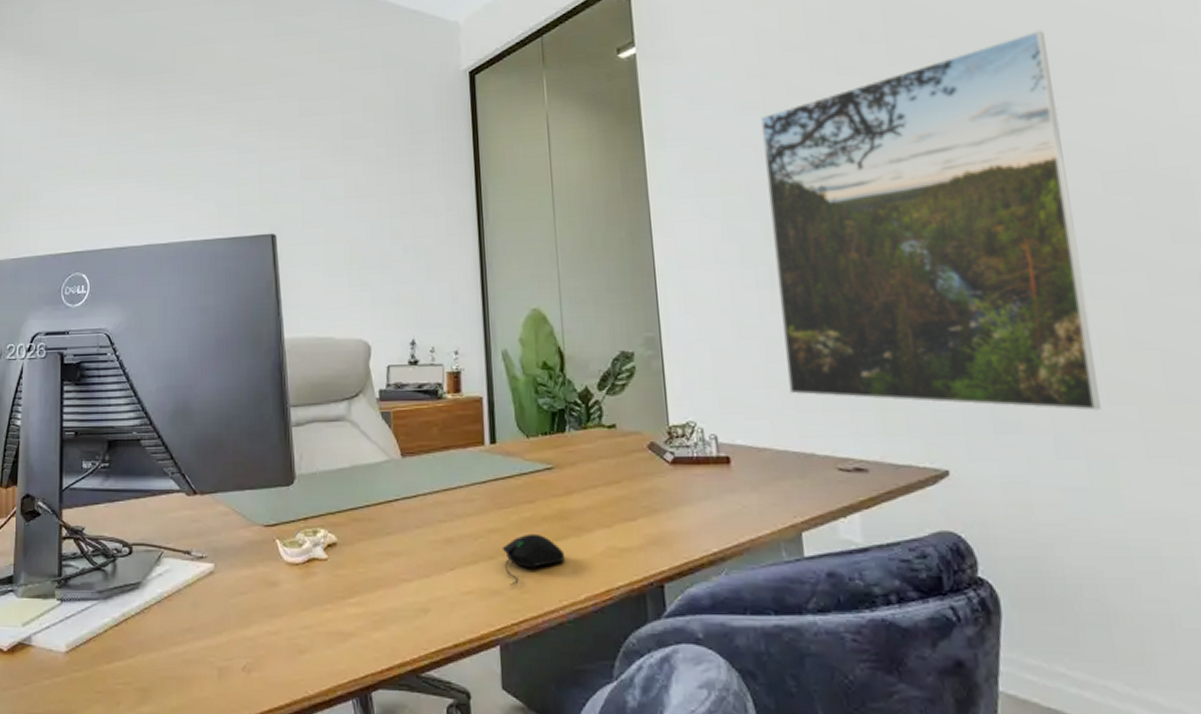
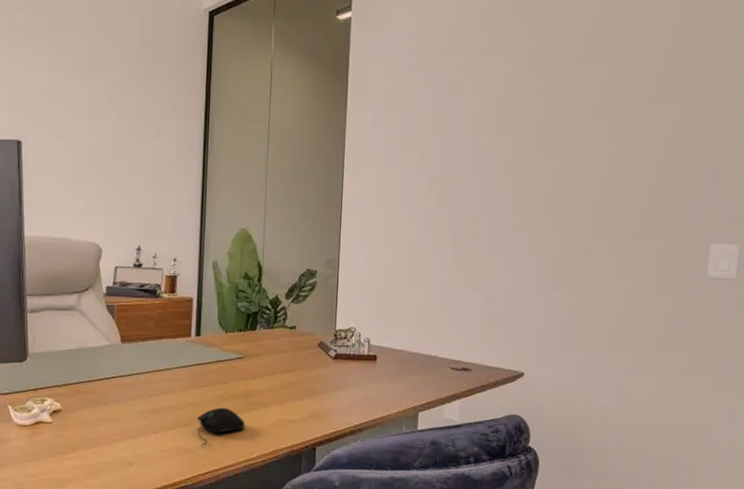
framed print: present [760,30,1101,411] -> none [427,45,651,336]

